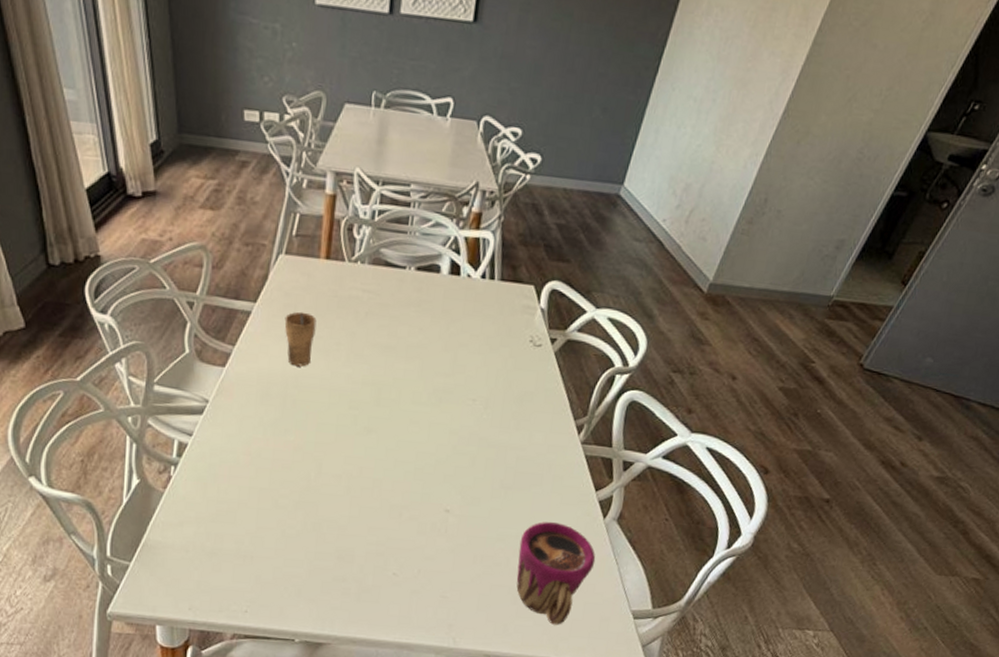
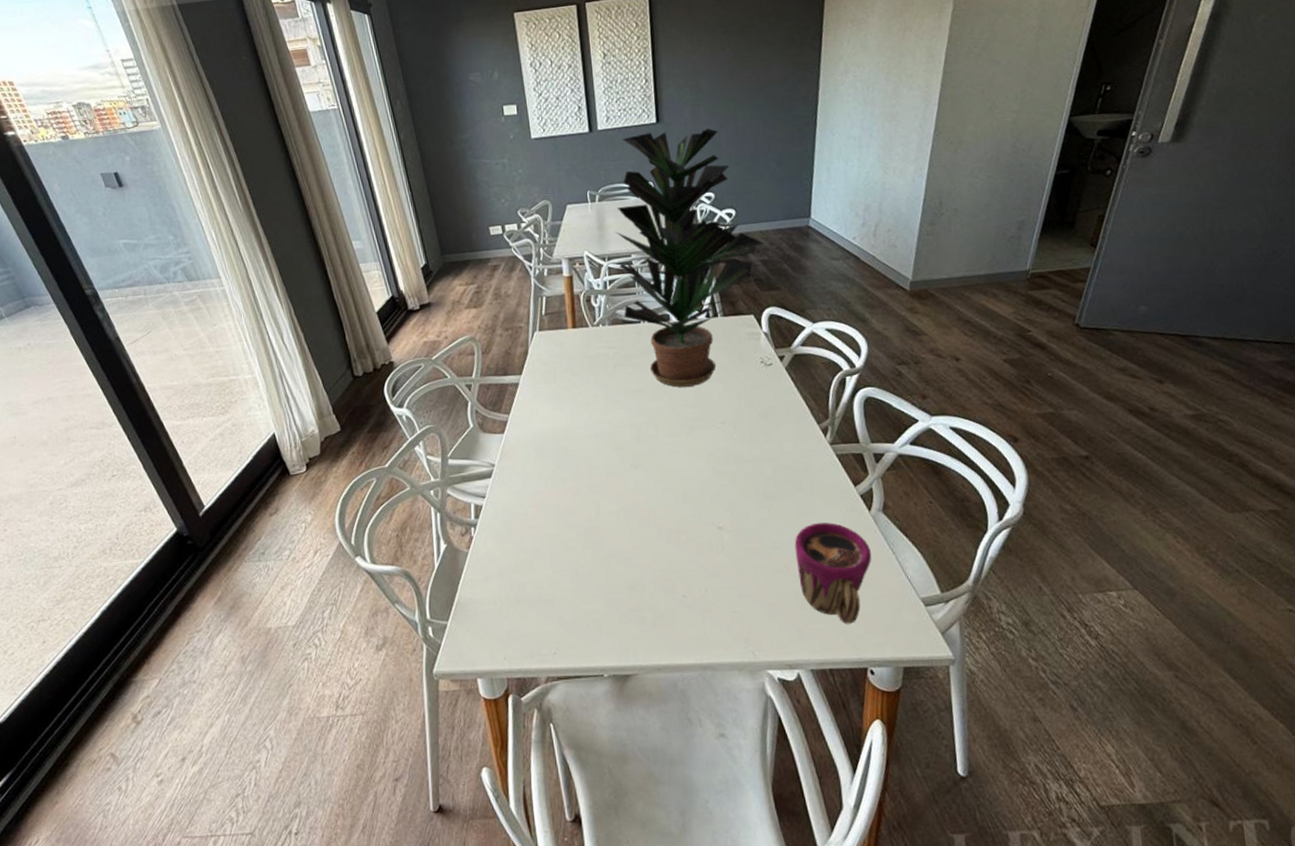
cup: present [284,311,317,367] -> none [547,375,575,422]
potted plant: none [388,32,565,354] -> present [615,129,764,387]

